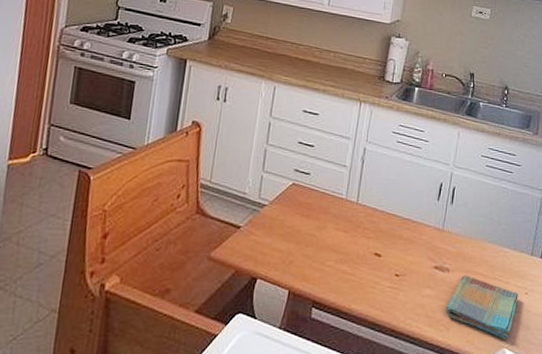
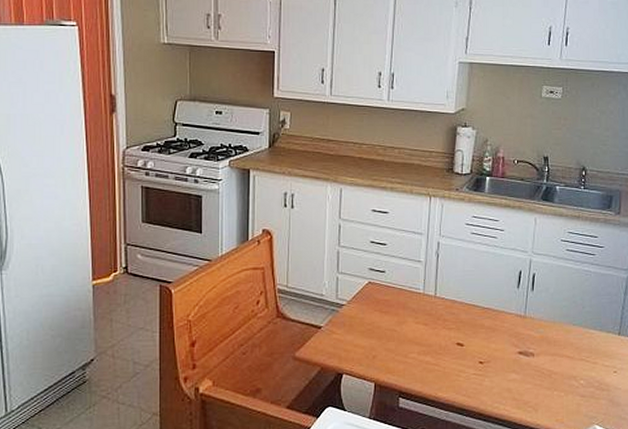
dish towel: present [445,275,518,339] -> none [532,358,607,416]

